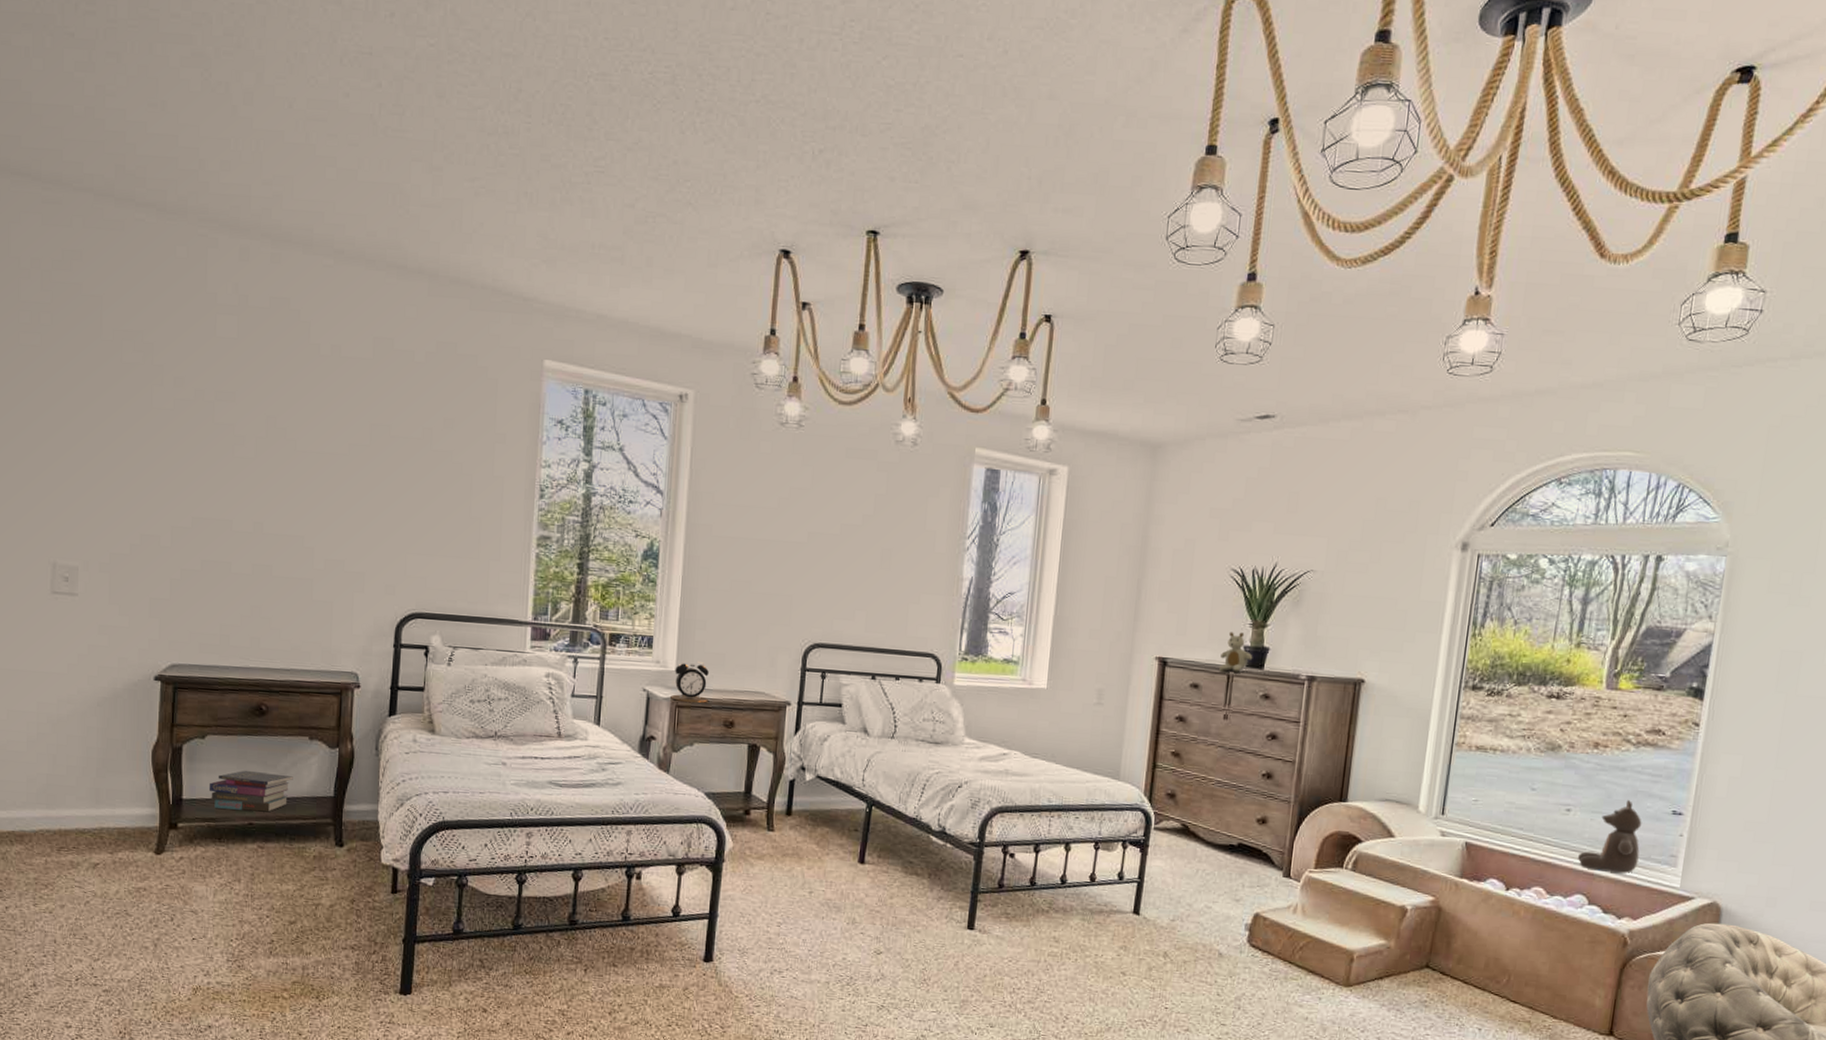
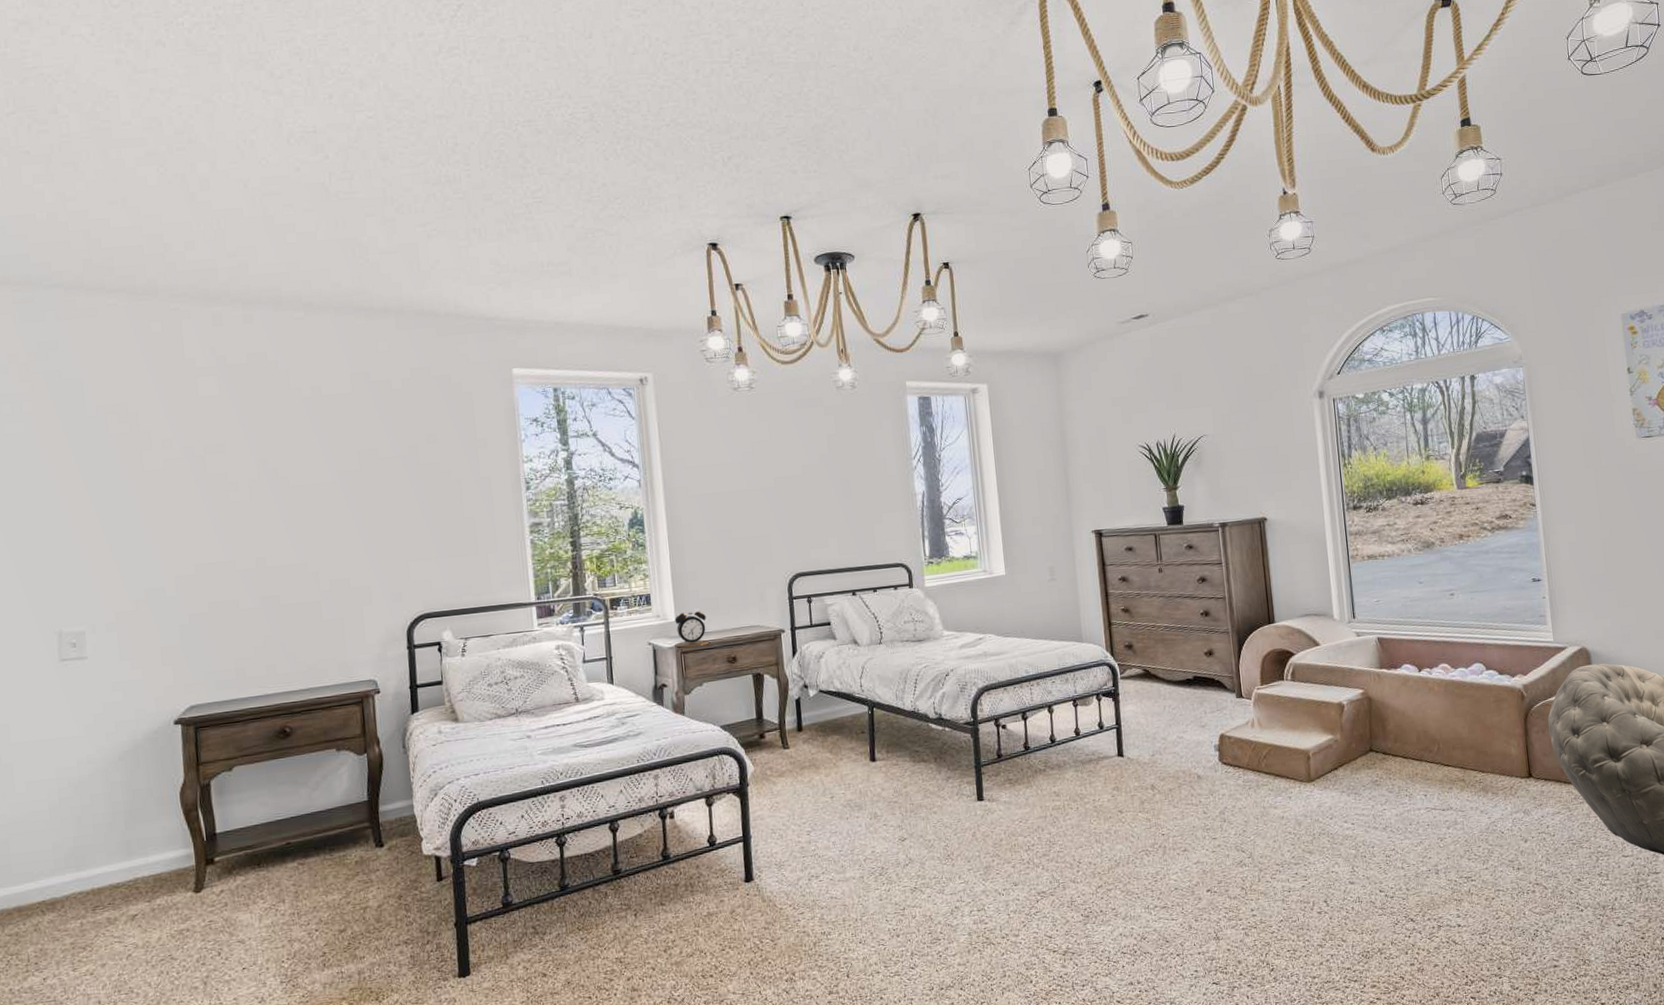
books: present [208,770,293,812] -> none [241,789,326,835]
stuffed bear: present [1219,631,1253,674] -> none [1145,497,1172,534]
teddy bear: present [1577,800,1642,874] -> none [1468,577,1517,640]

